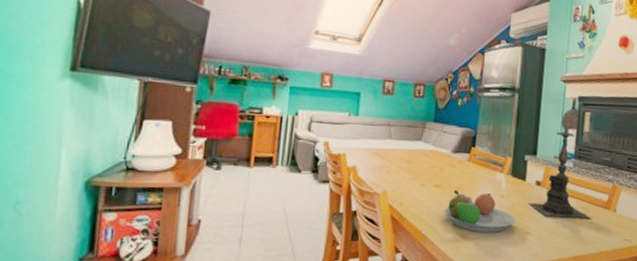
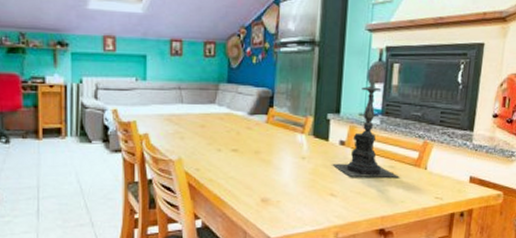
fruit bowl: present [443,190,516,233] -> none [242,154,319,195]

